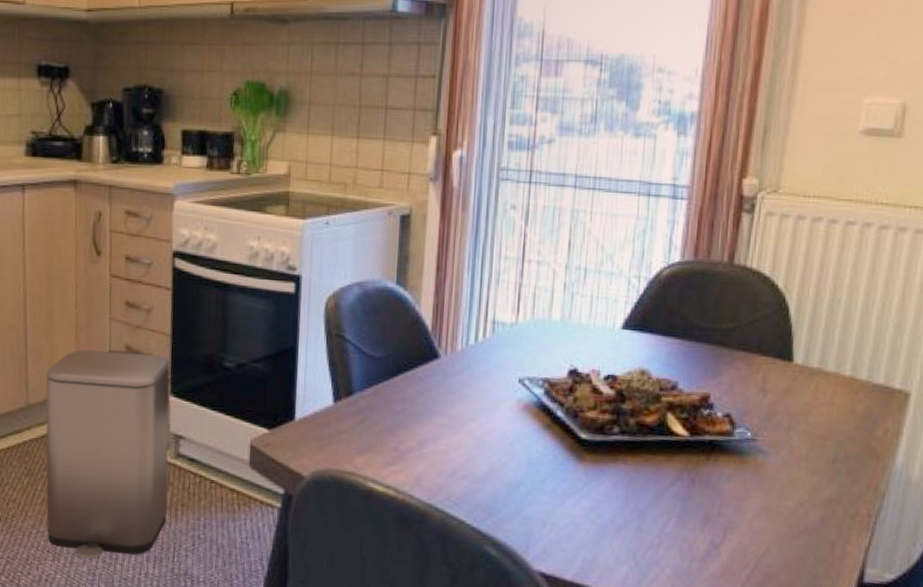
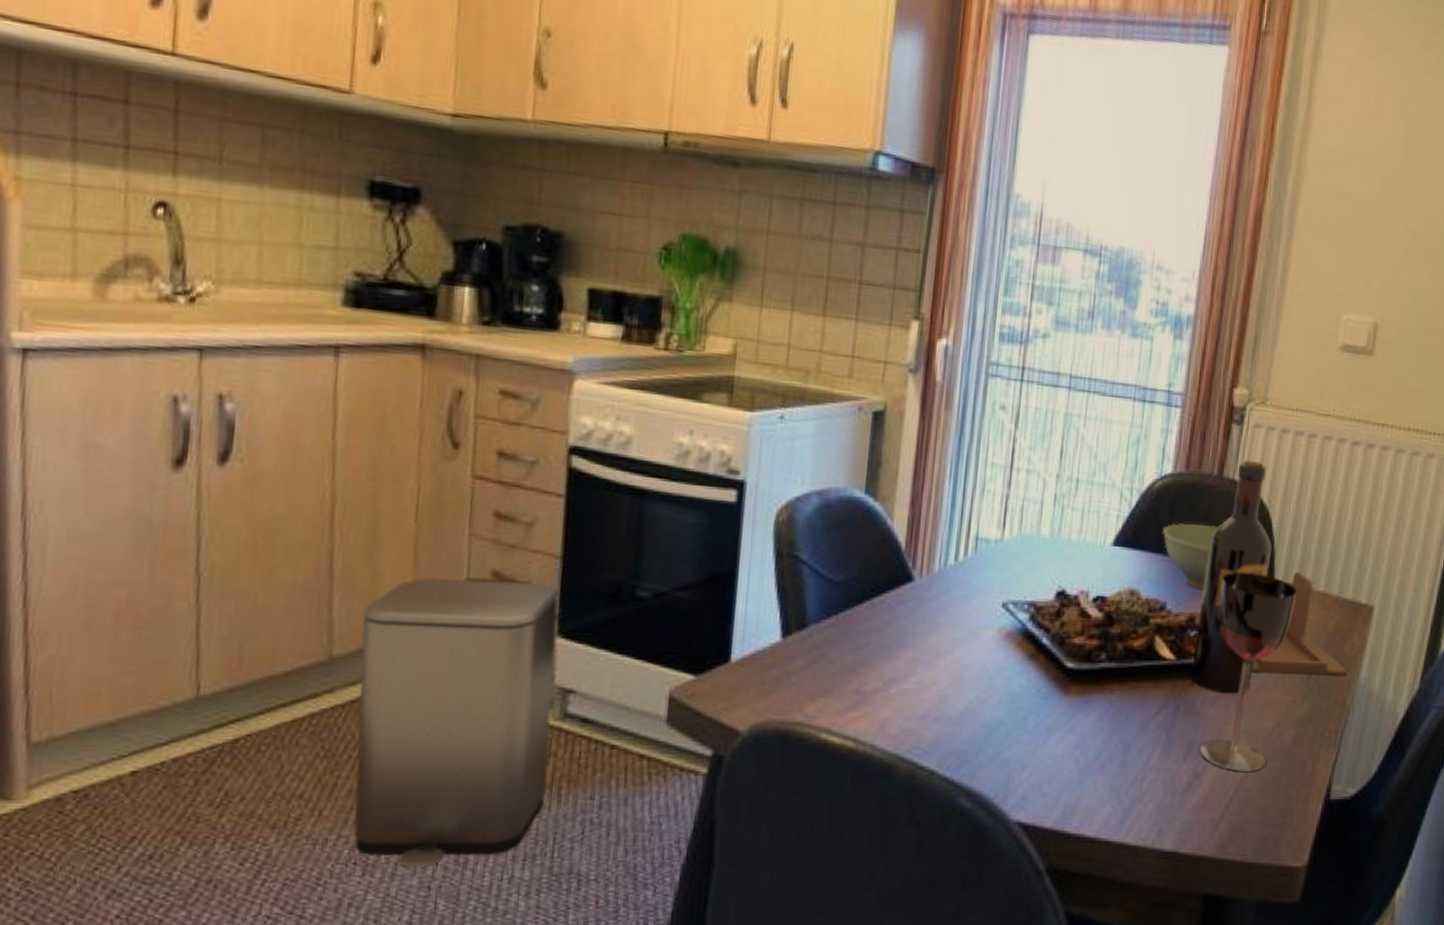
bowl: none [672,308,730,371] -> present [1163,523,1218,589]
wine bottle: none [705,247,790,471] -> present [1190,460,1272,694]
napkin holder: none [705,356,880,460] -> present [1193,572,1347,675]
wineglass: none [716,354,820,547] -> present [1199,571,1297,772]

